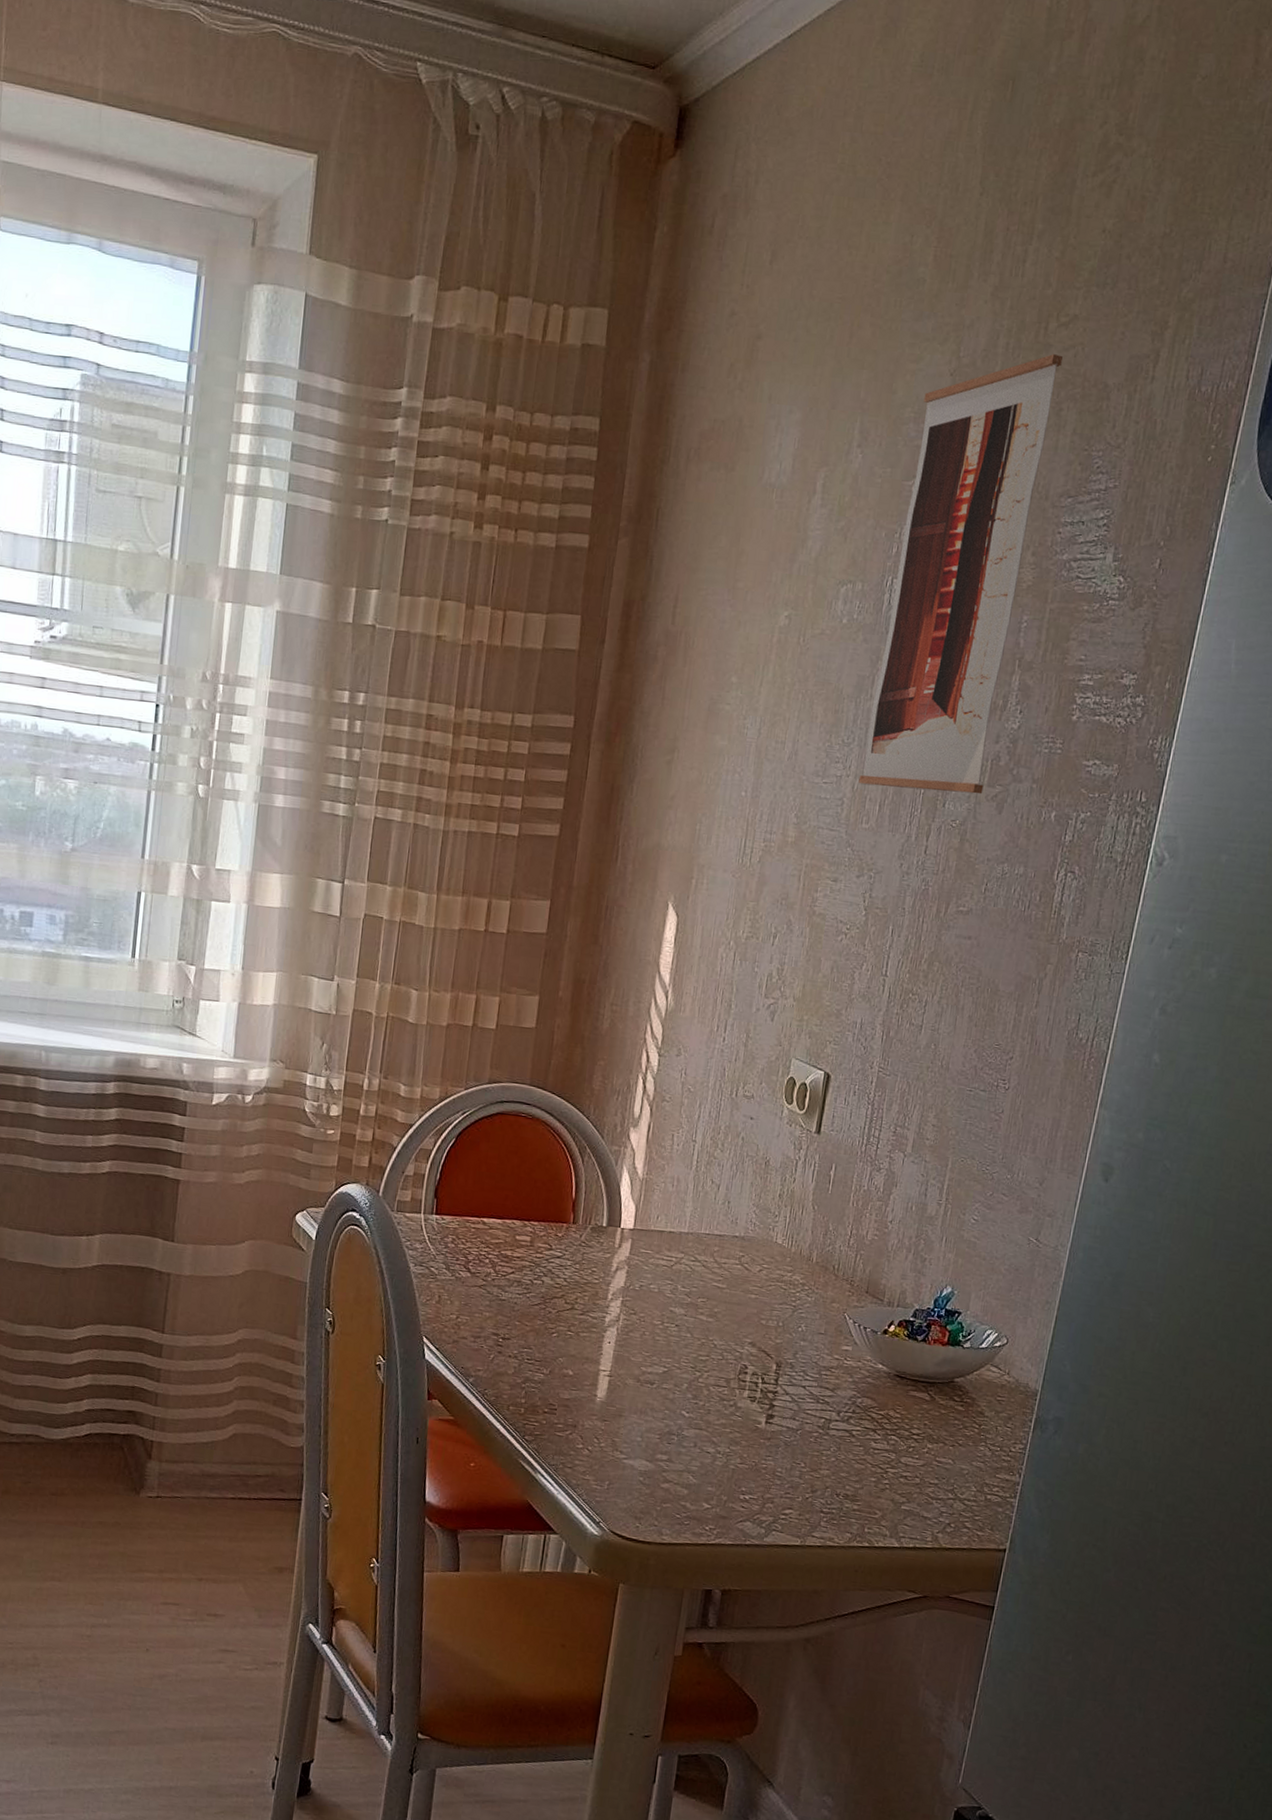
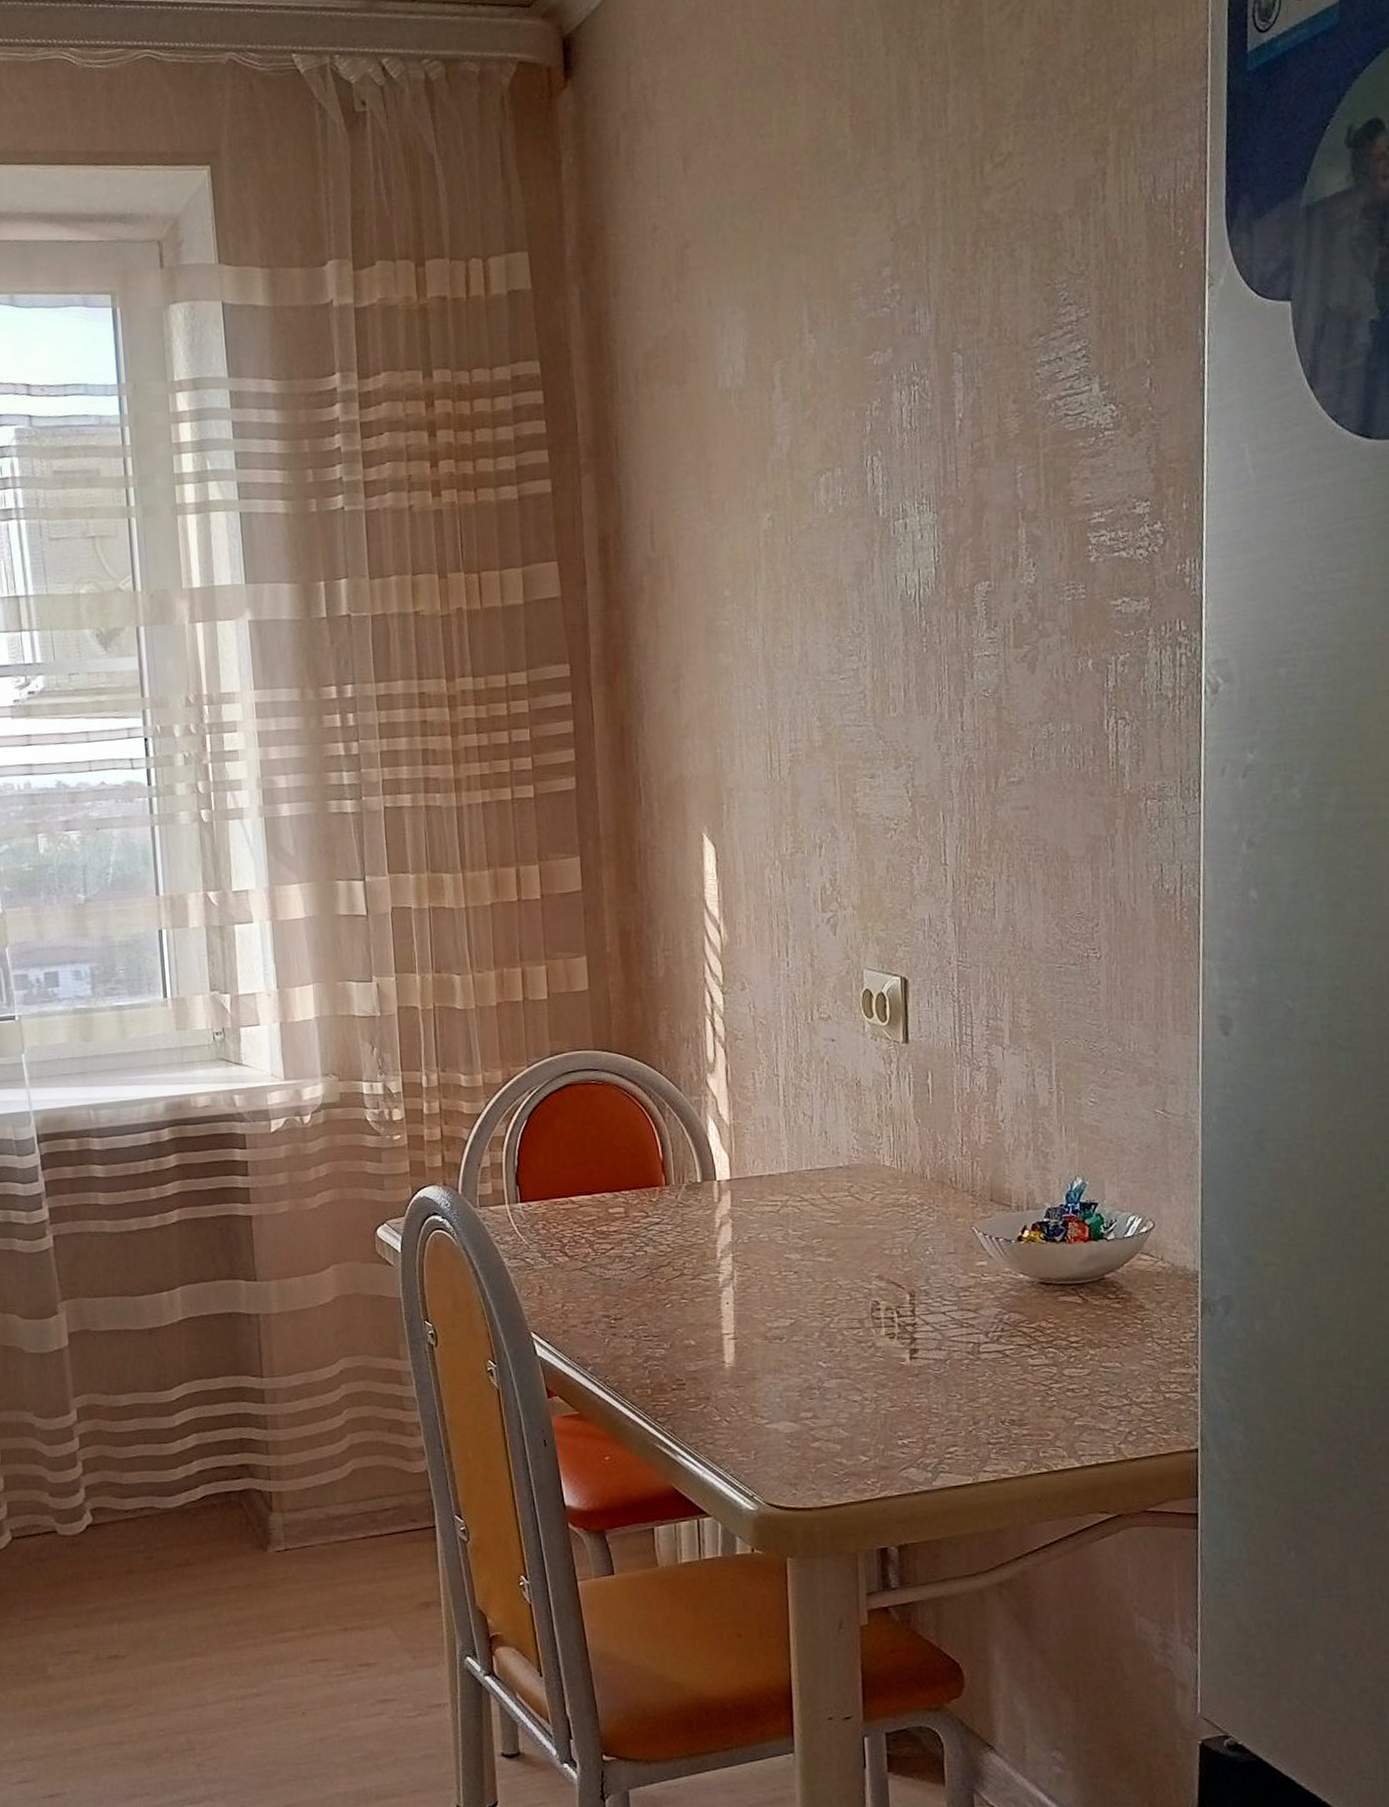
wall art: present [858,354,1062,795] -> none [868,195,1011,673]

